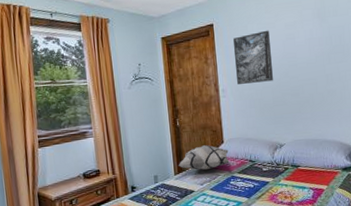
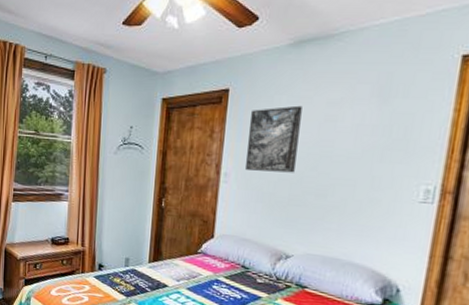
decorative pillow: present [178,145,230,171] -> none [154,236,218,266]

